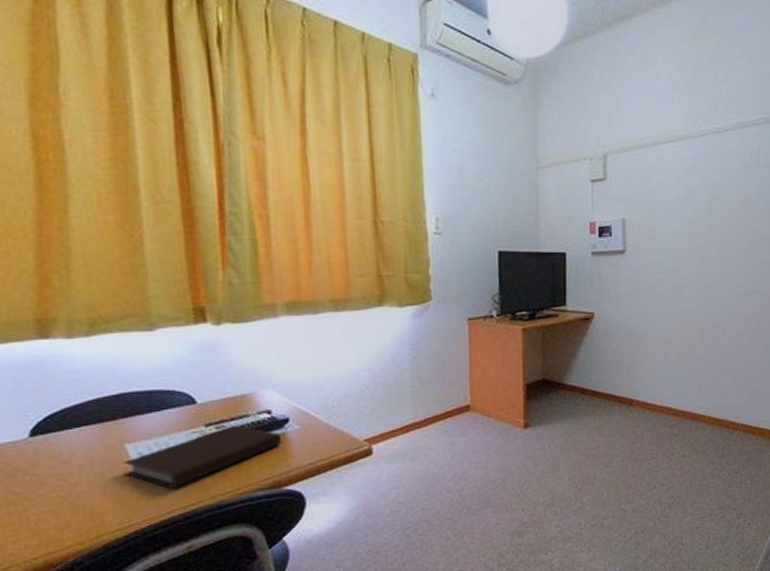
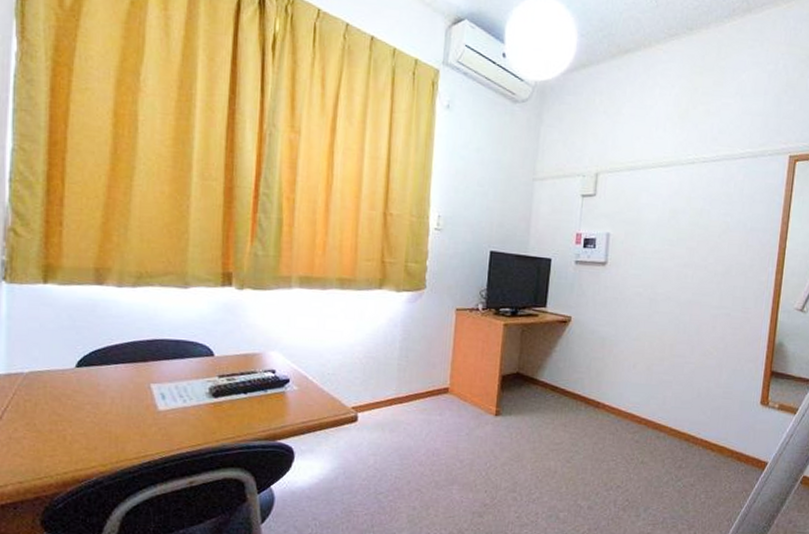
notebook: present [123,425,282,489] -> none [146,379,282,428]

